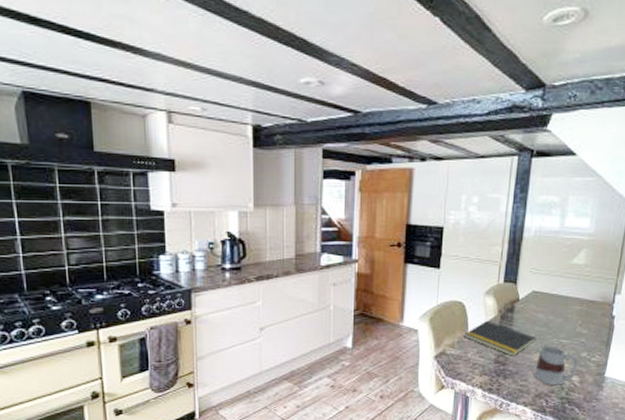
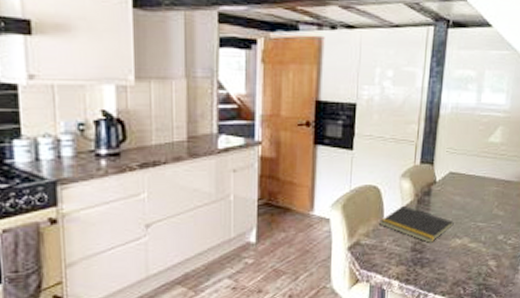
mug: present [533,346,579,386] -> none [451,230,496,272]

